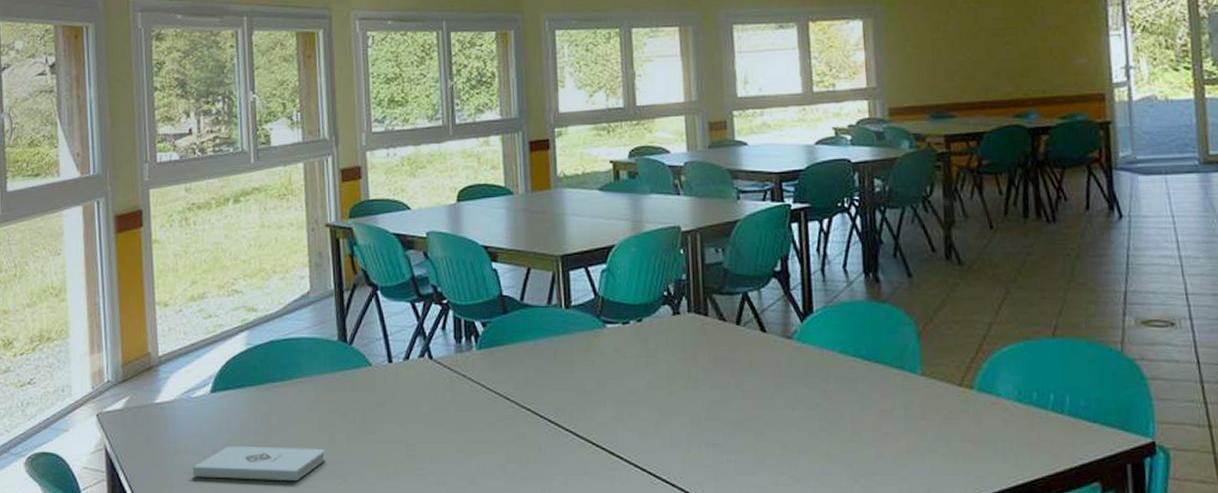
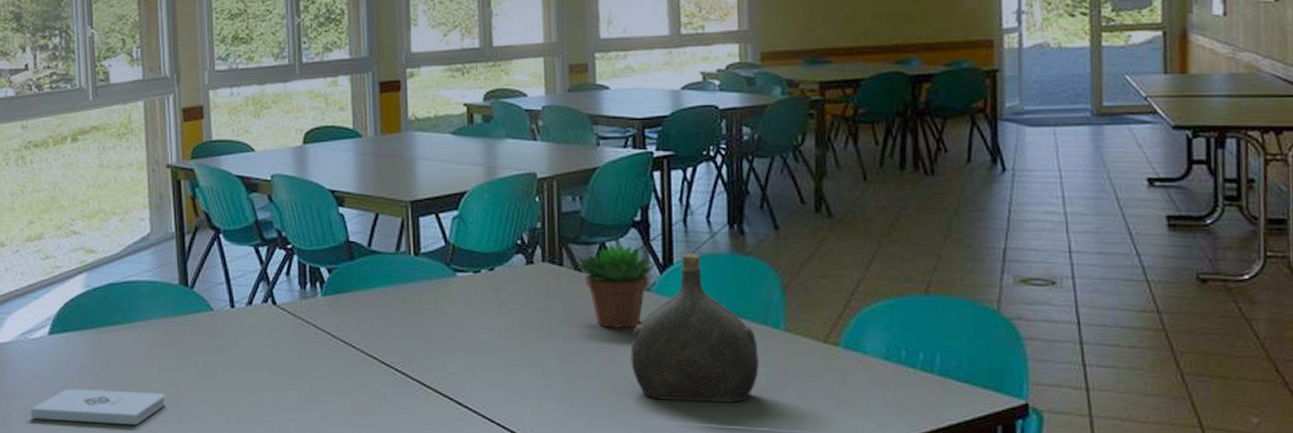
succulent plant: none [720,292,798,376] -> present [576,243,657,328]
water jug: none [775,301,898,447] -> present [630,253,759,403]

